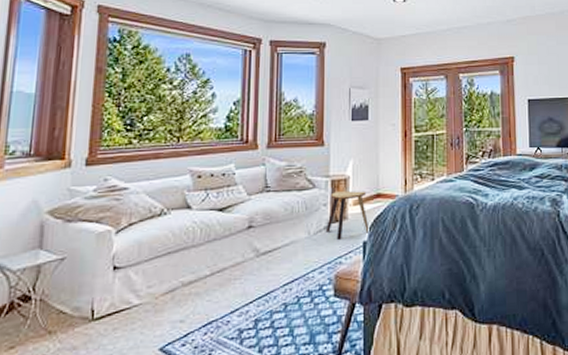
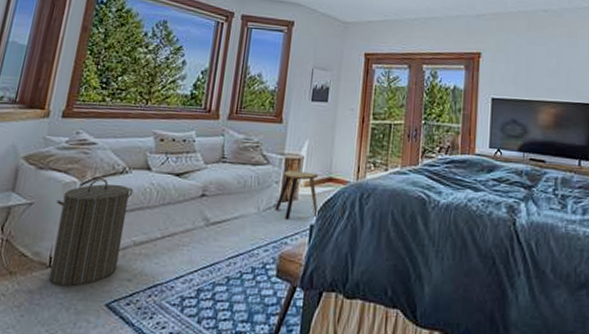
laundry hamper: none [92,223,175,338] -> present [48,178,134,287]

